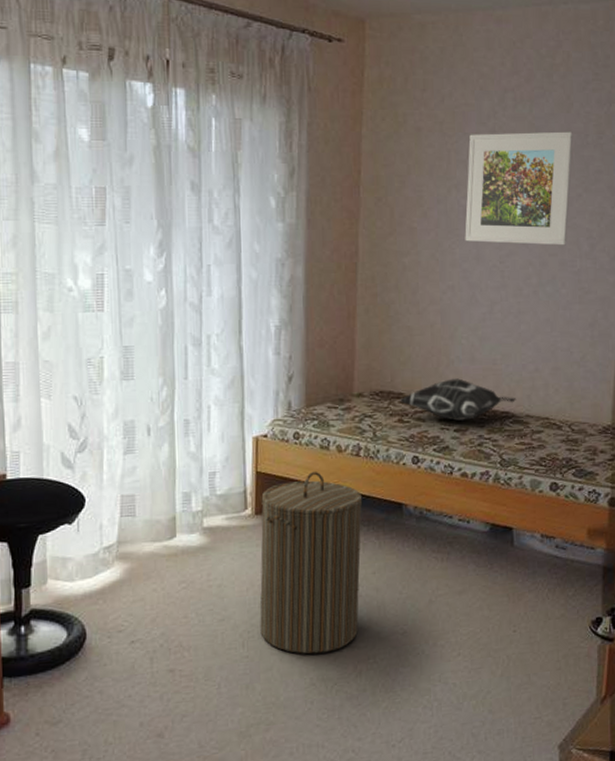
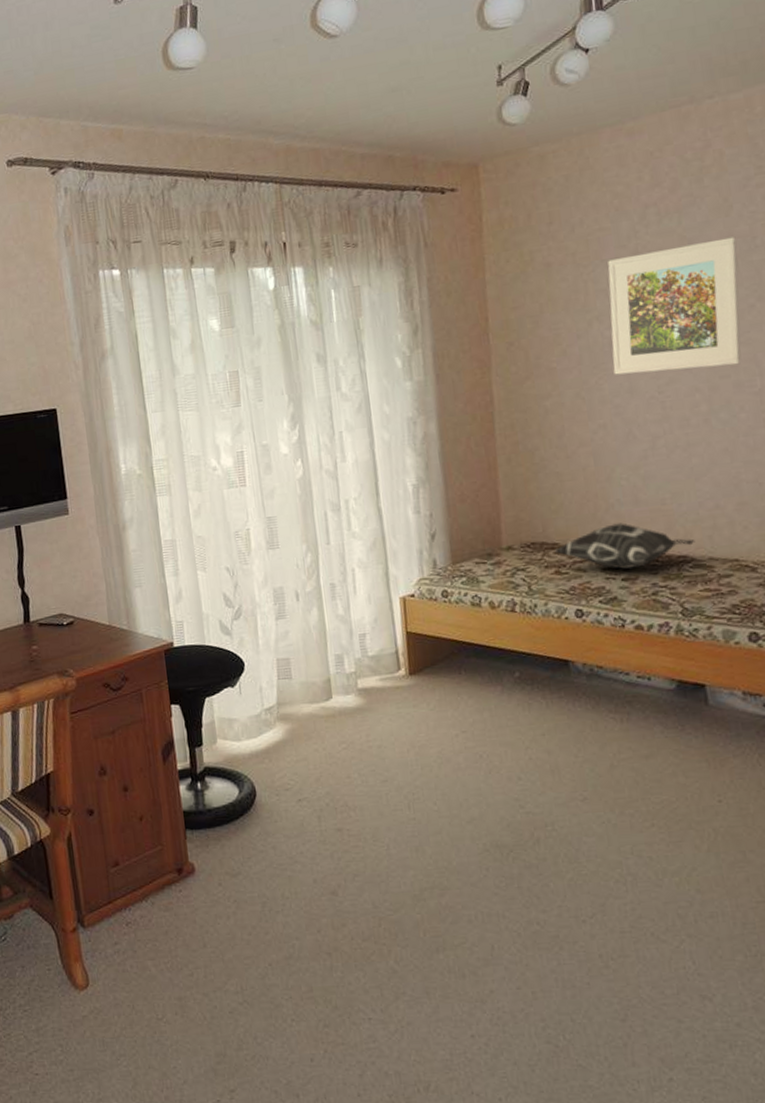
laundry hamper: present [260,471,363,654] -> none [413,629,531,819]

